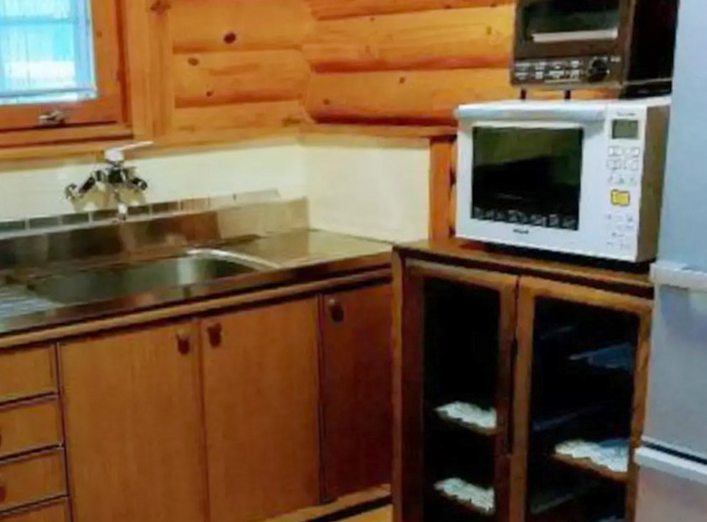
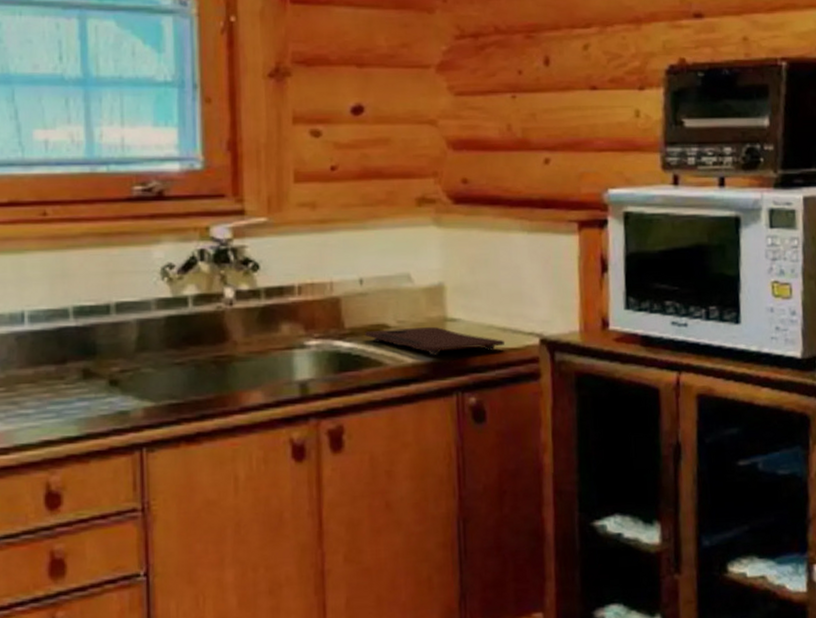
cutting board: none [238,236,362,263] -> present [365,326,506,356]

